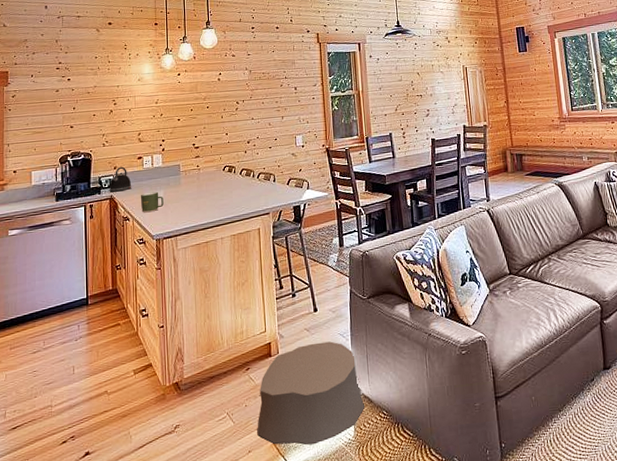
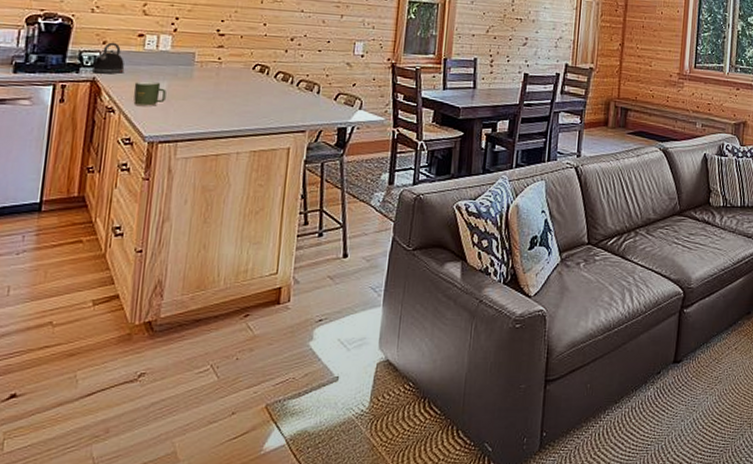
pouf: present [257,341,365,445] -> none [246,294,389,413]

